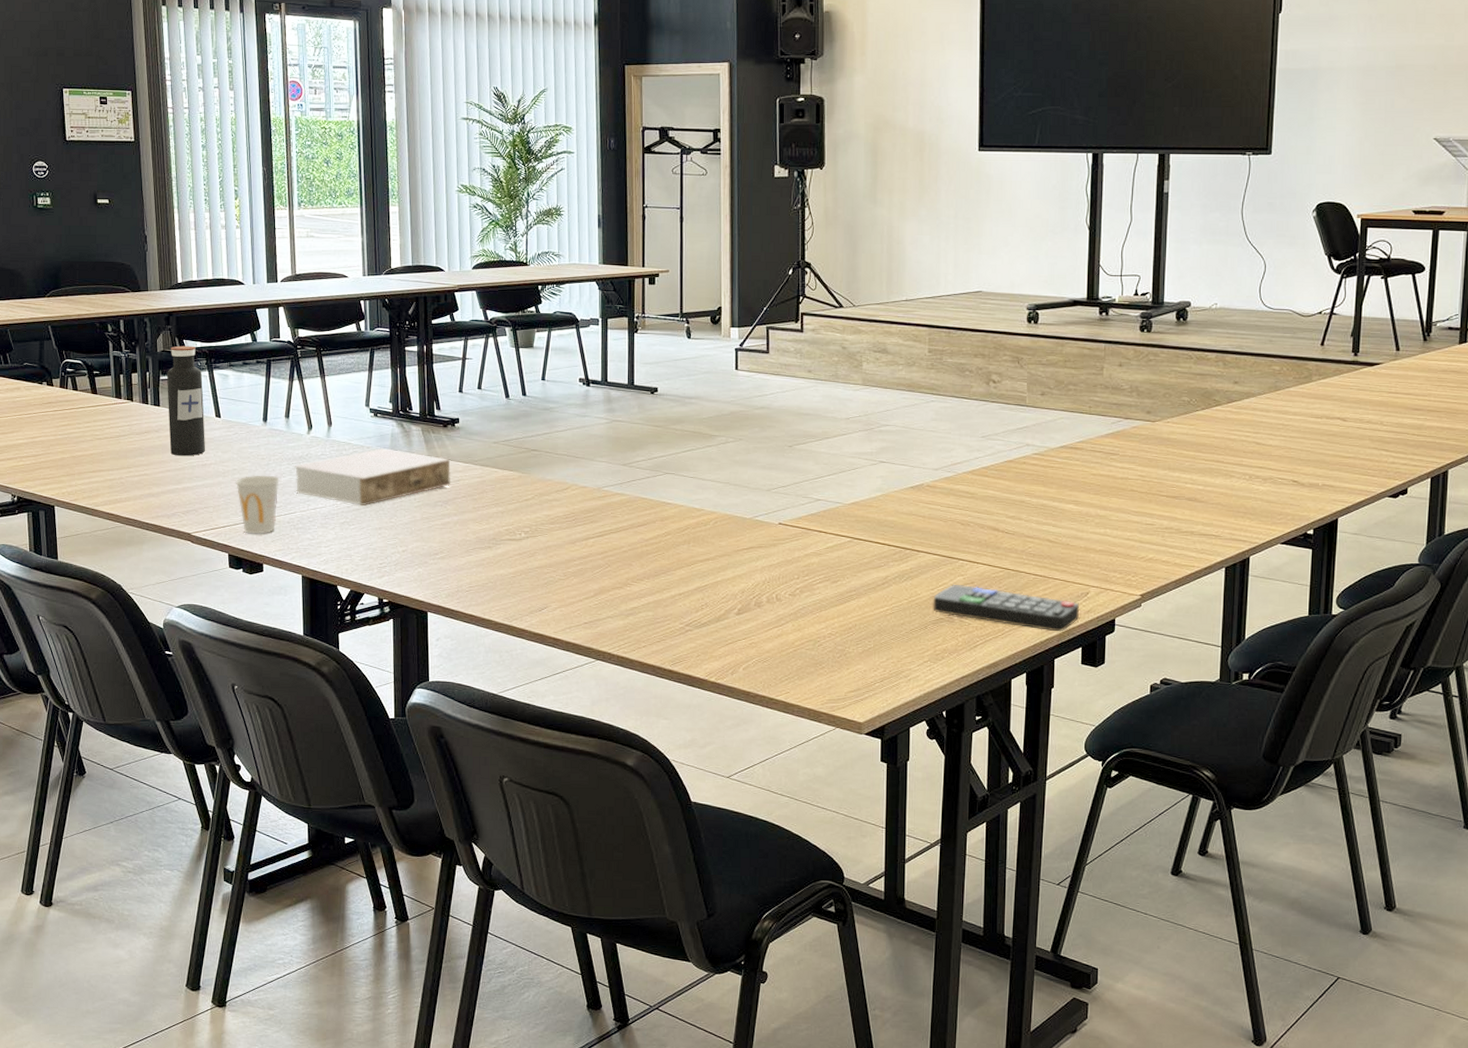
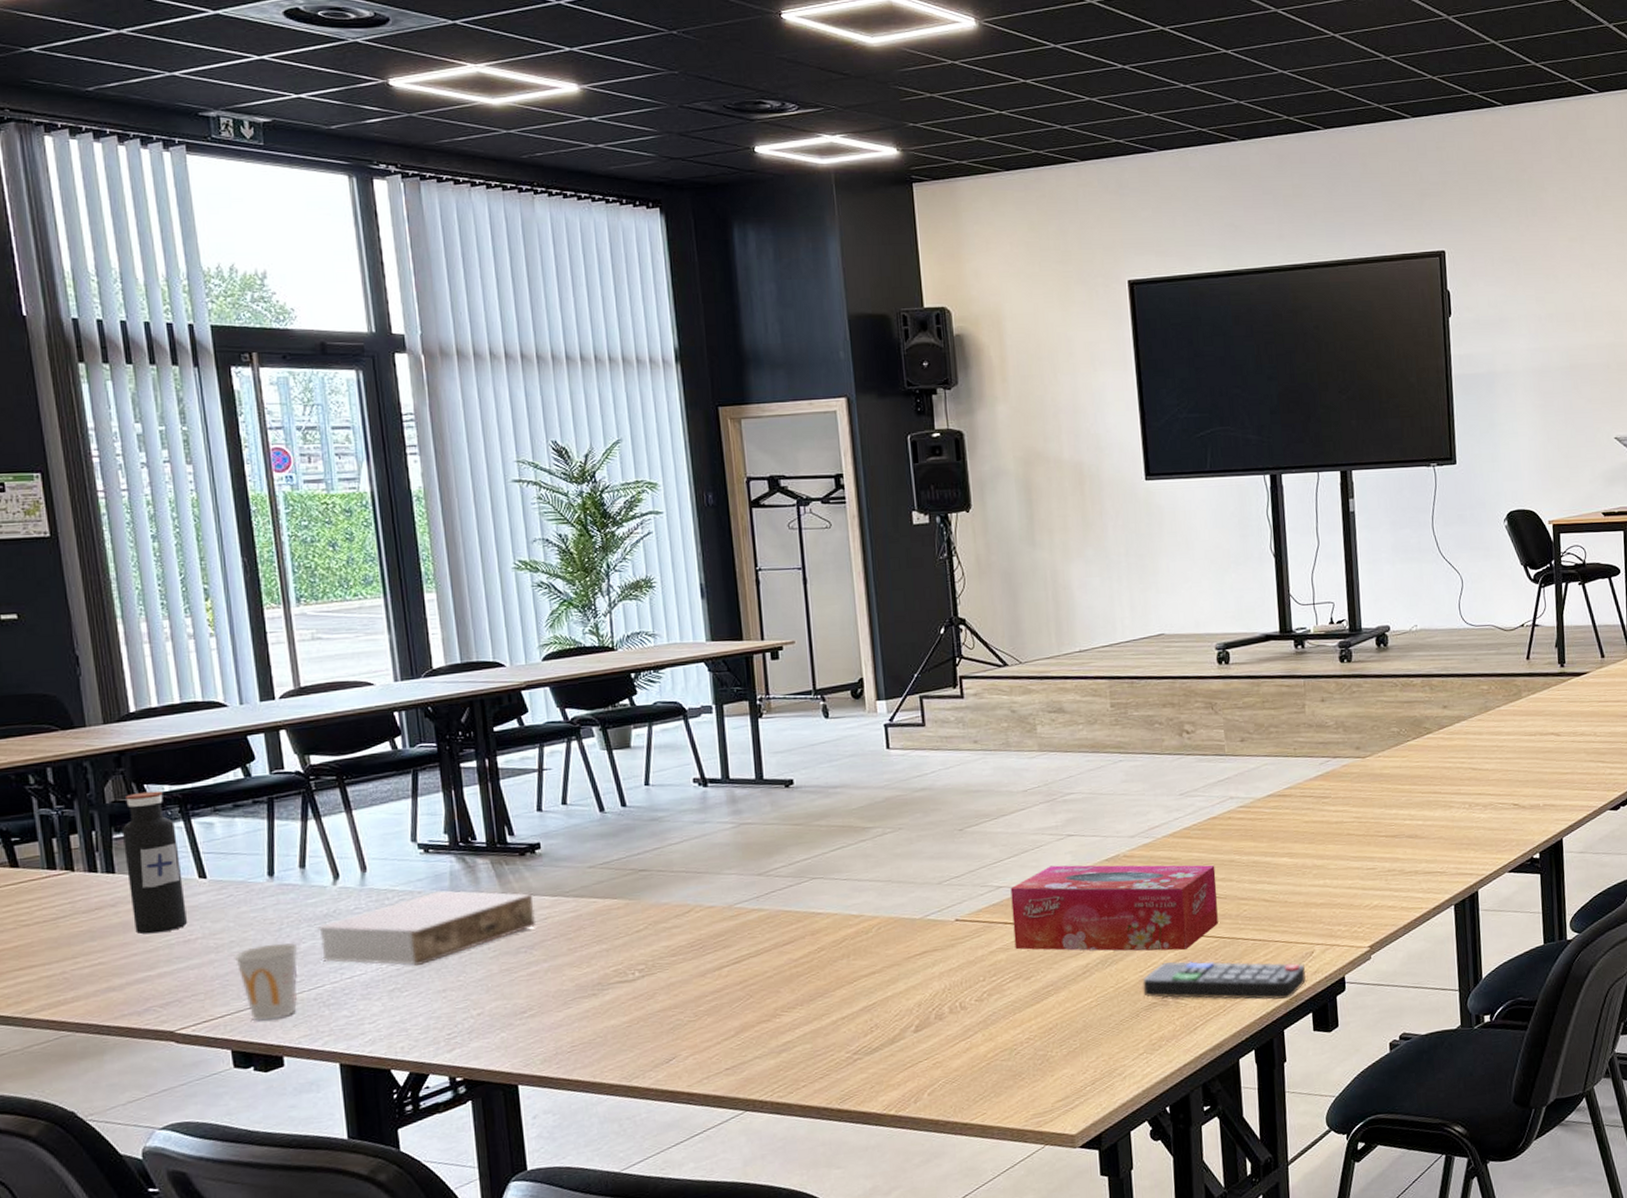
tissue box: none [826,487,1007,575] -> present [1010,865,1218,951]

